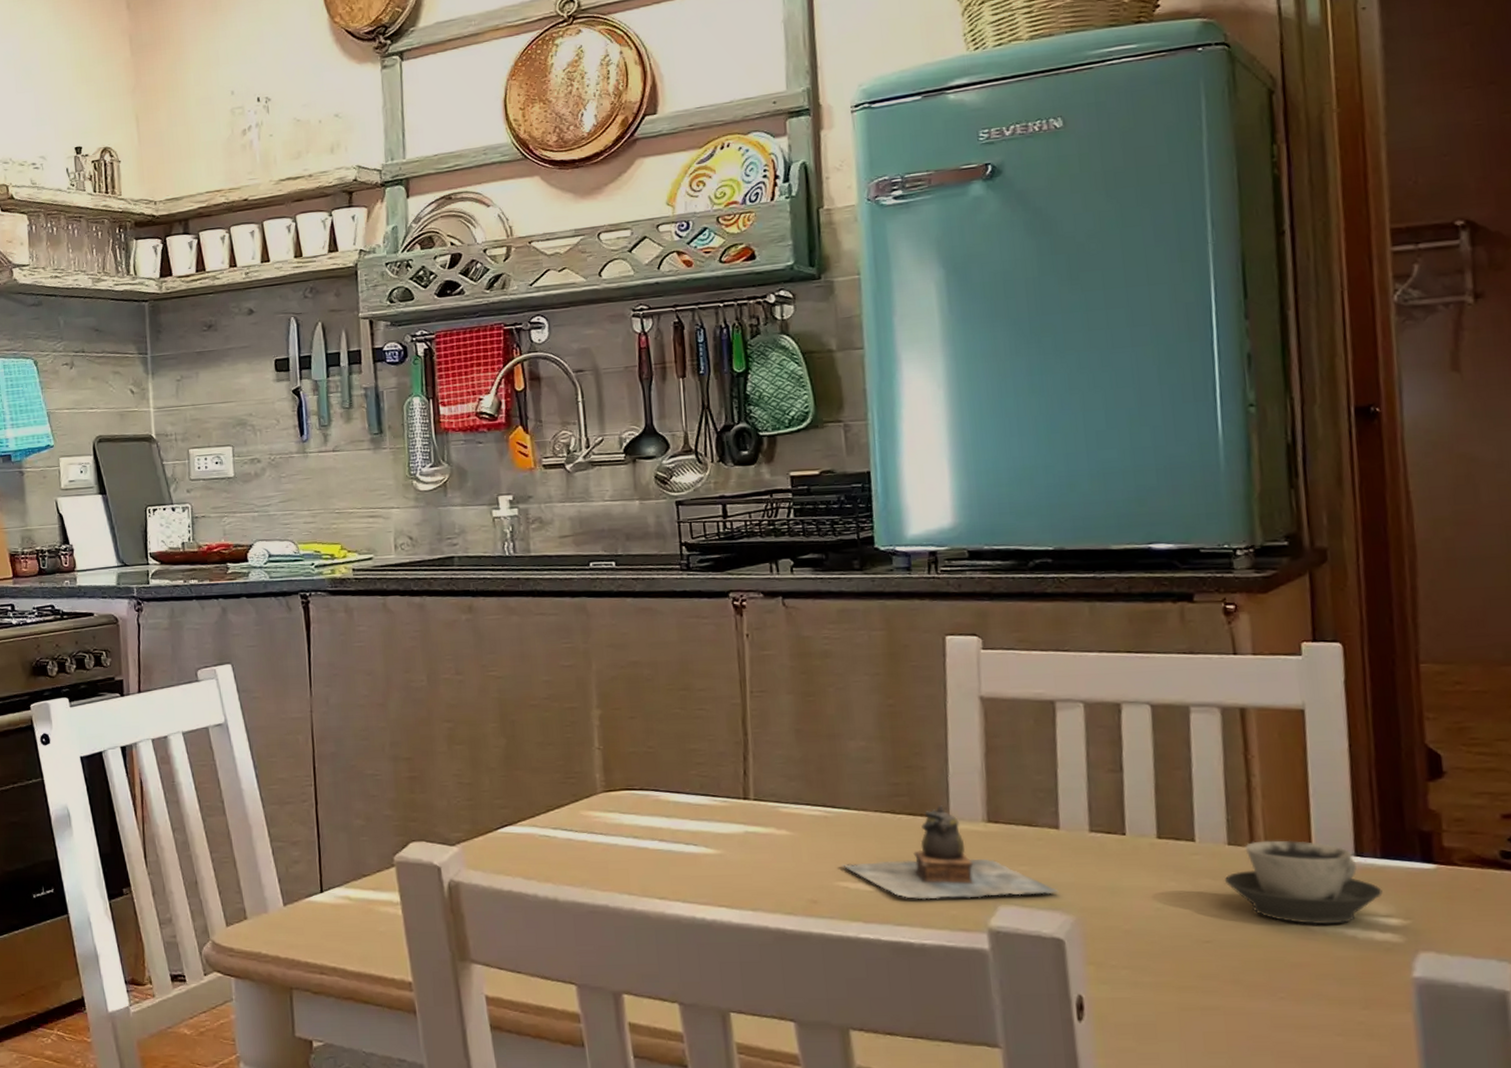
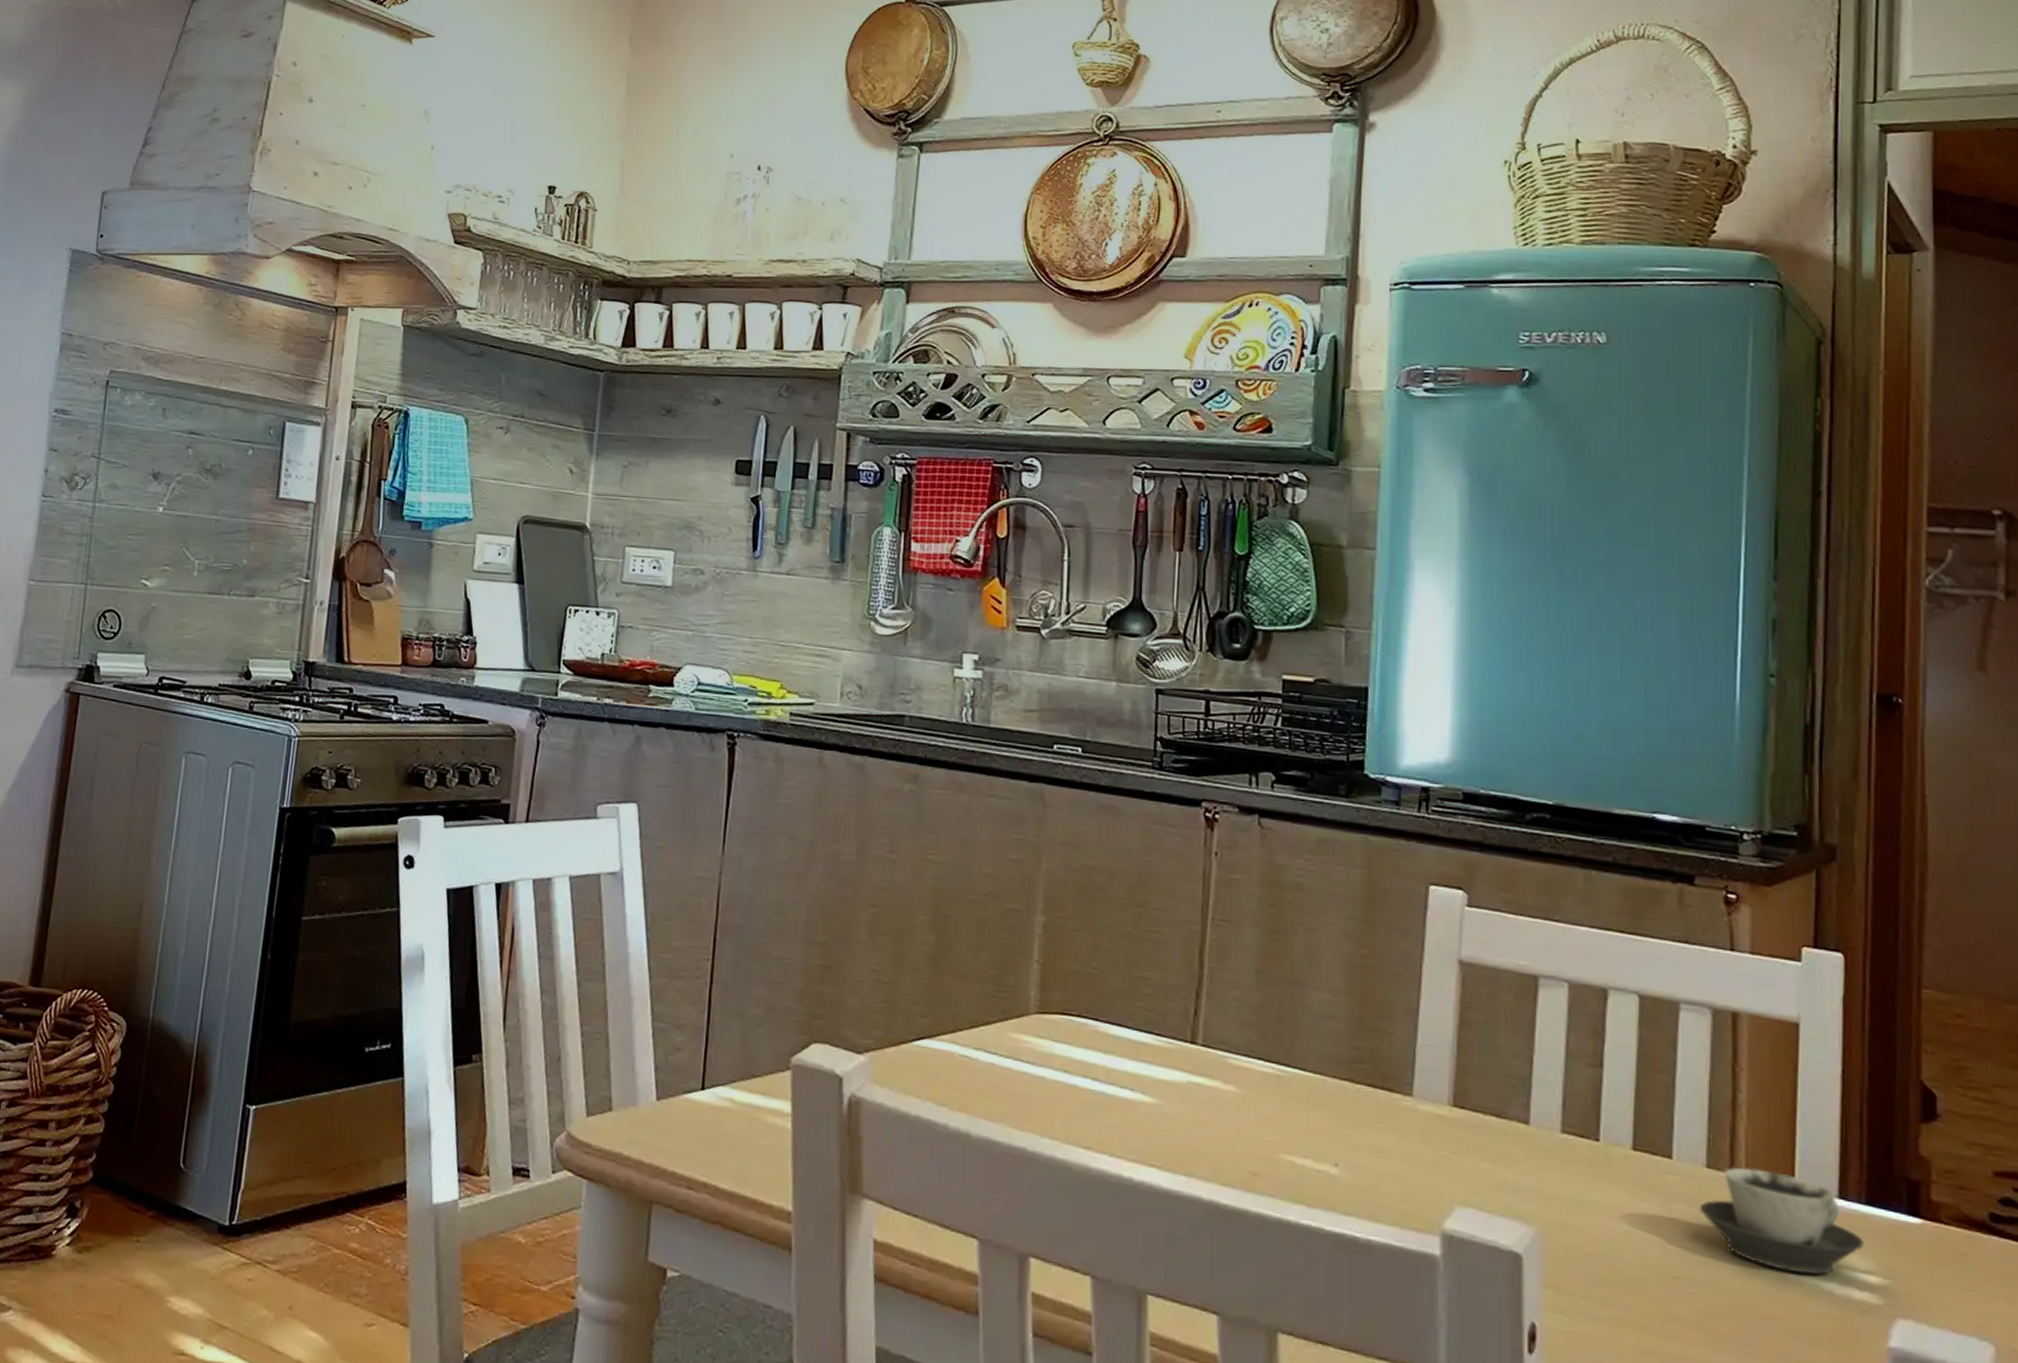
teapot: present [841,805,1059,900] -> none [1289,1079,1522,1200]

